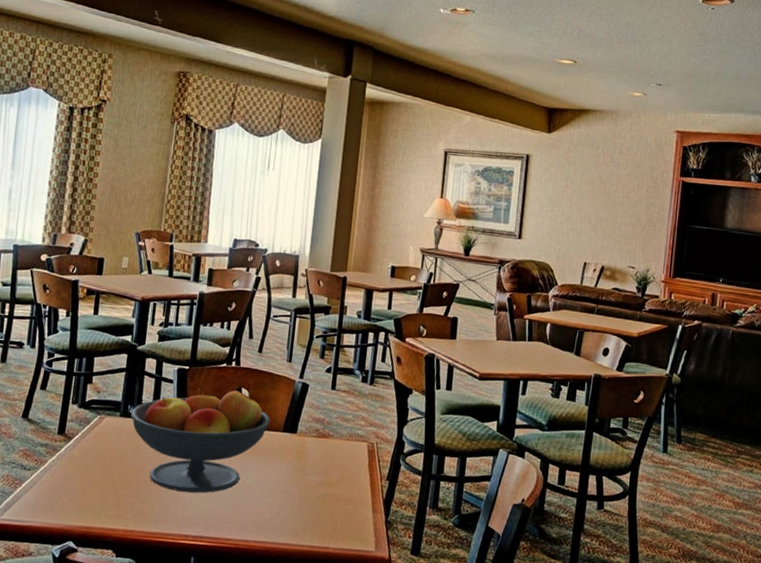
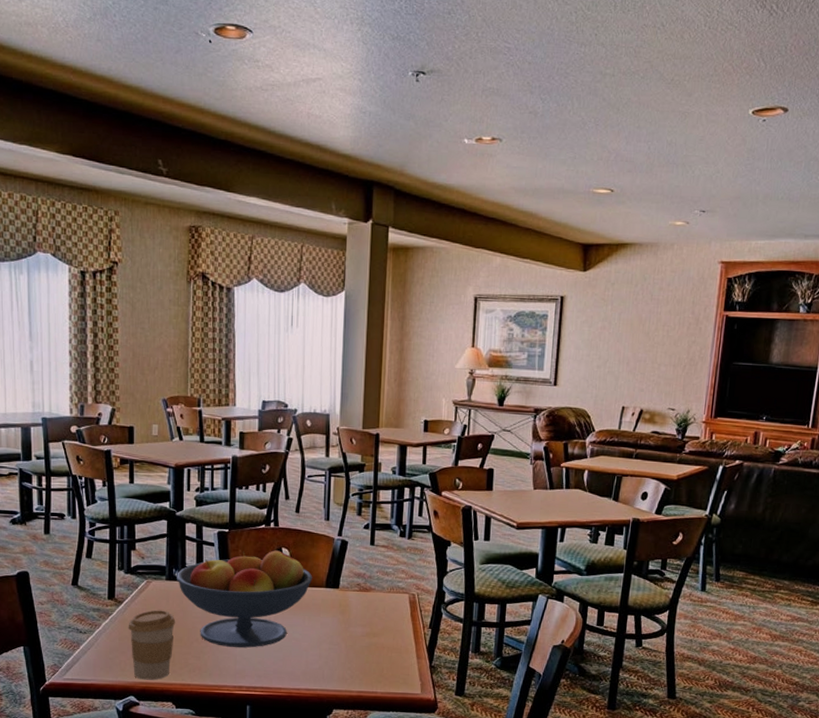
coffee cup: none [75,447,126,525] -> present [128,610,176,680]

